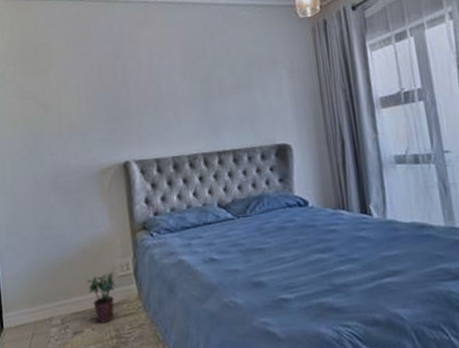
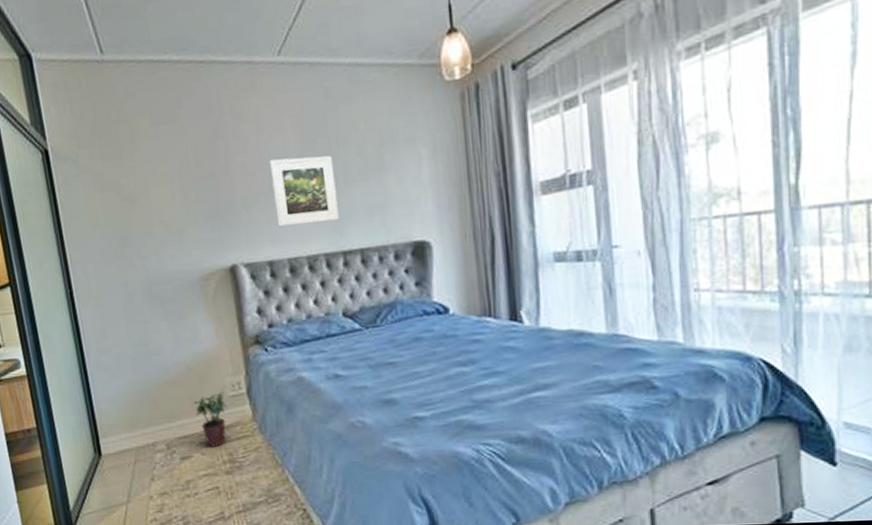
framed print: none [159,74,215,131] -> present [270,155,339,227]

